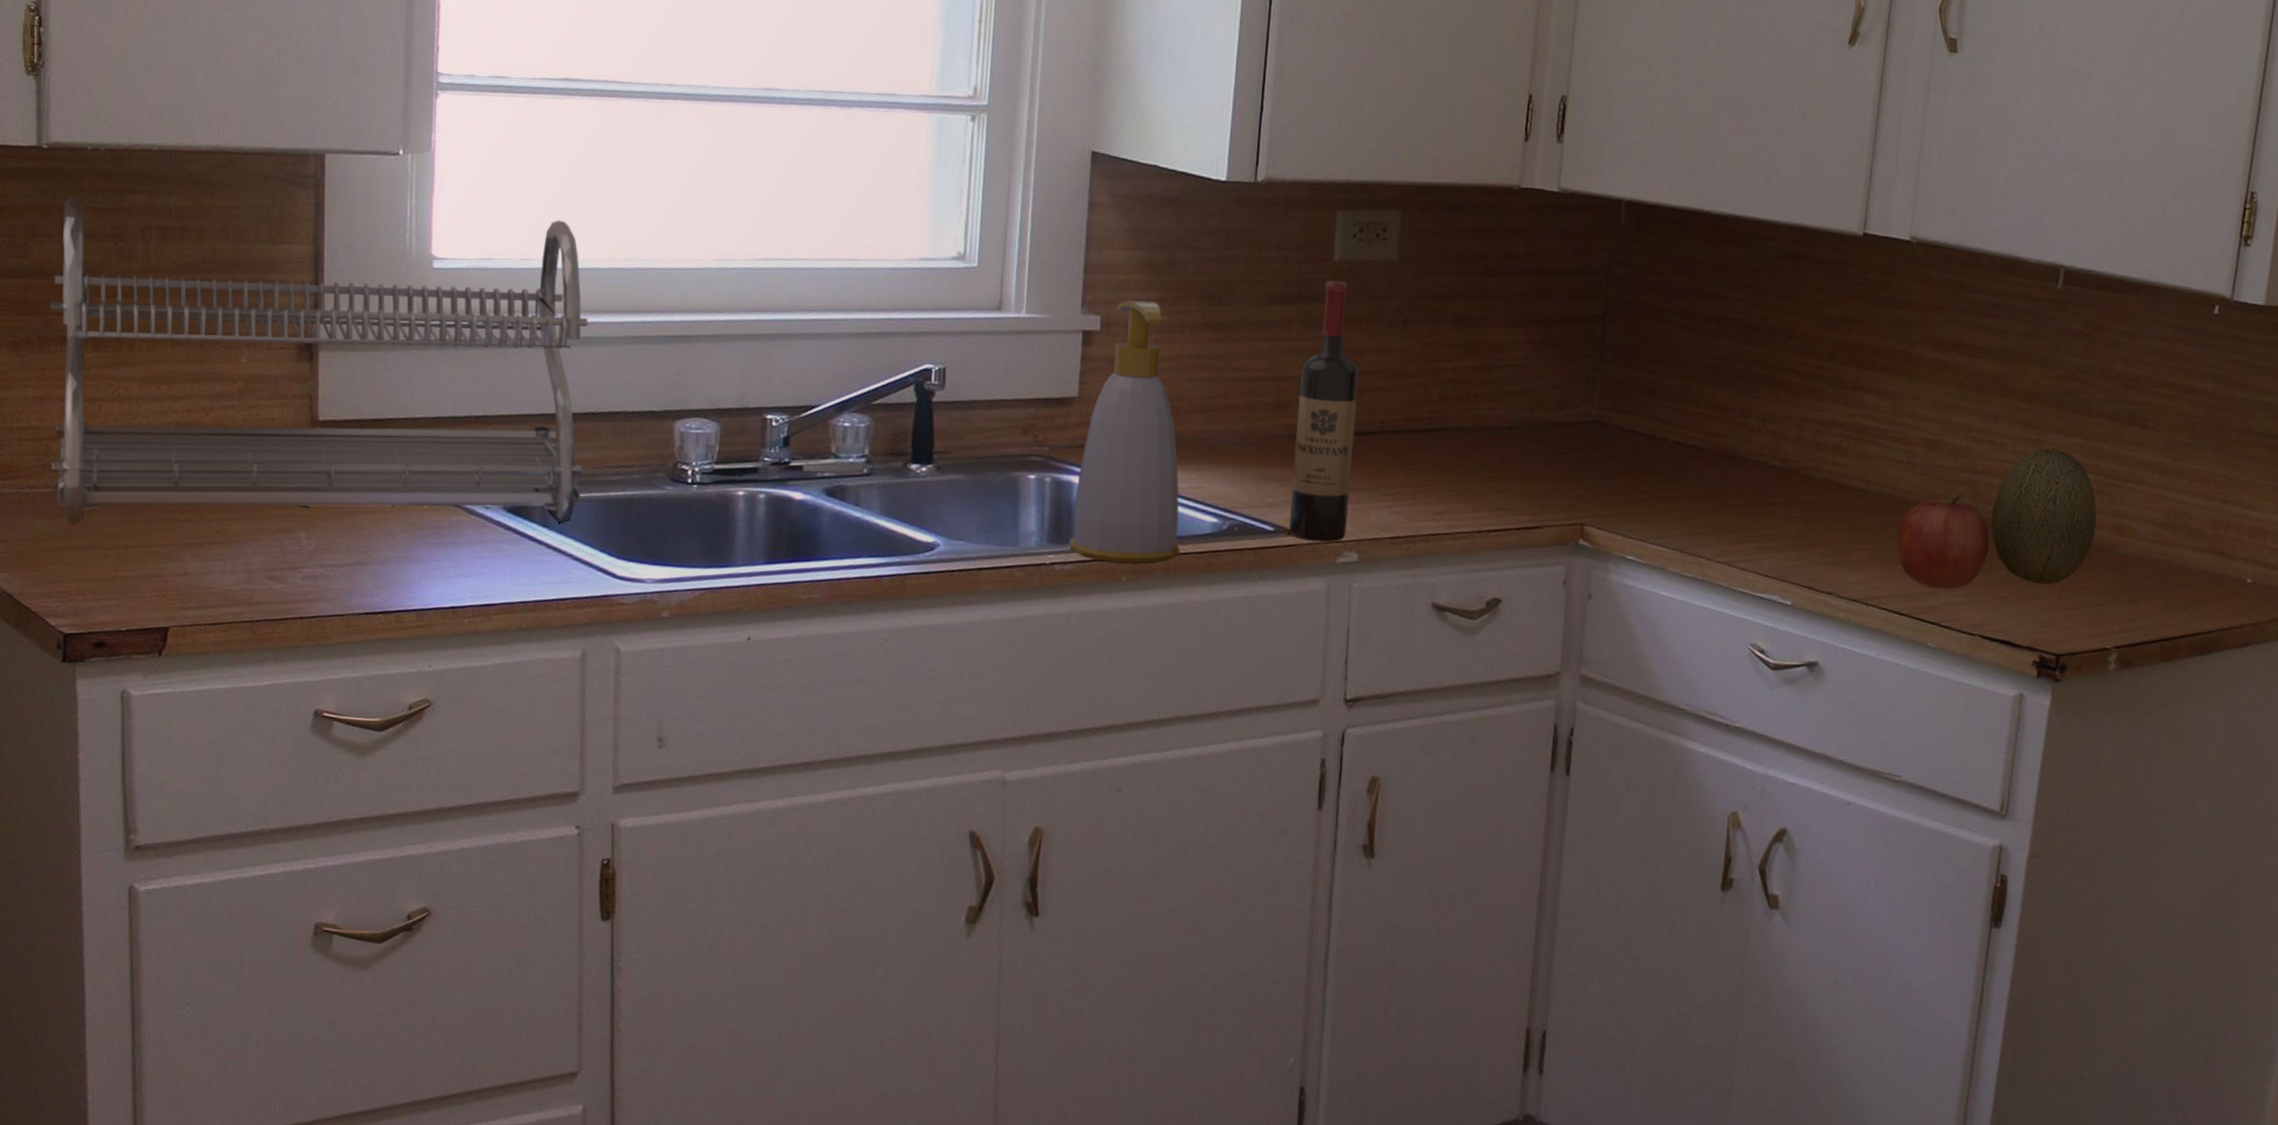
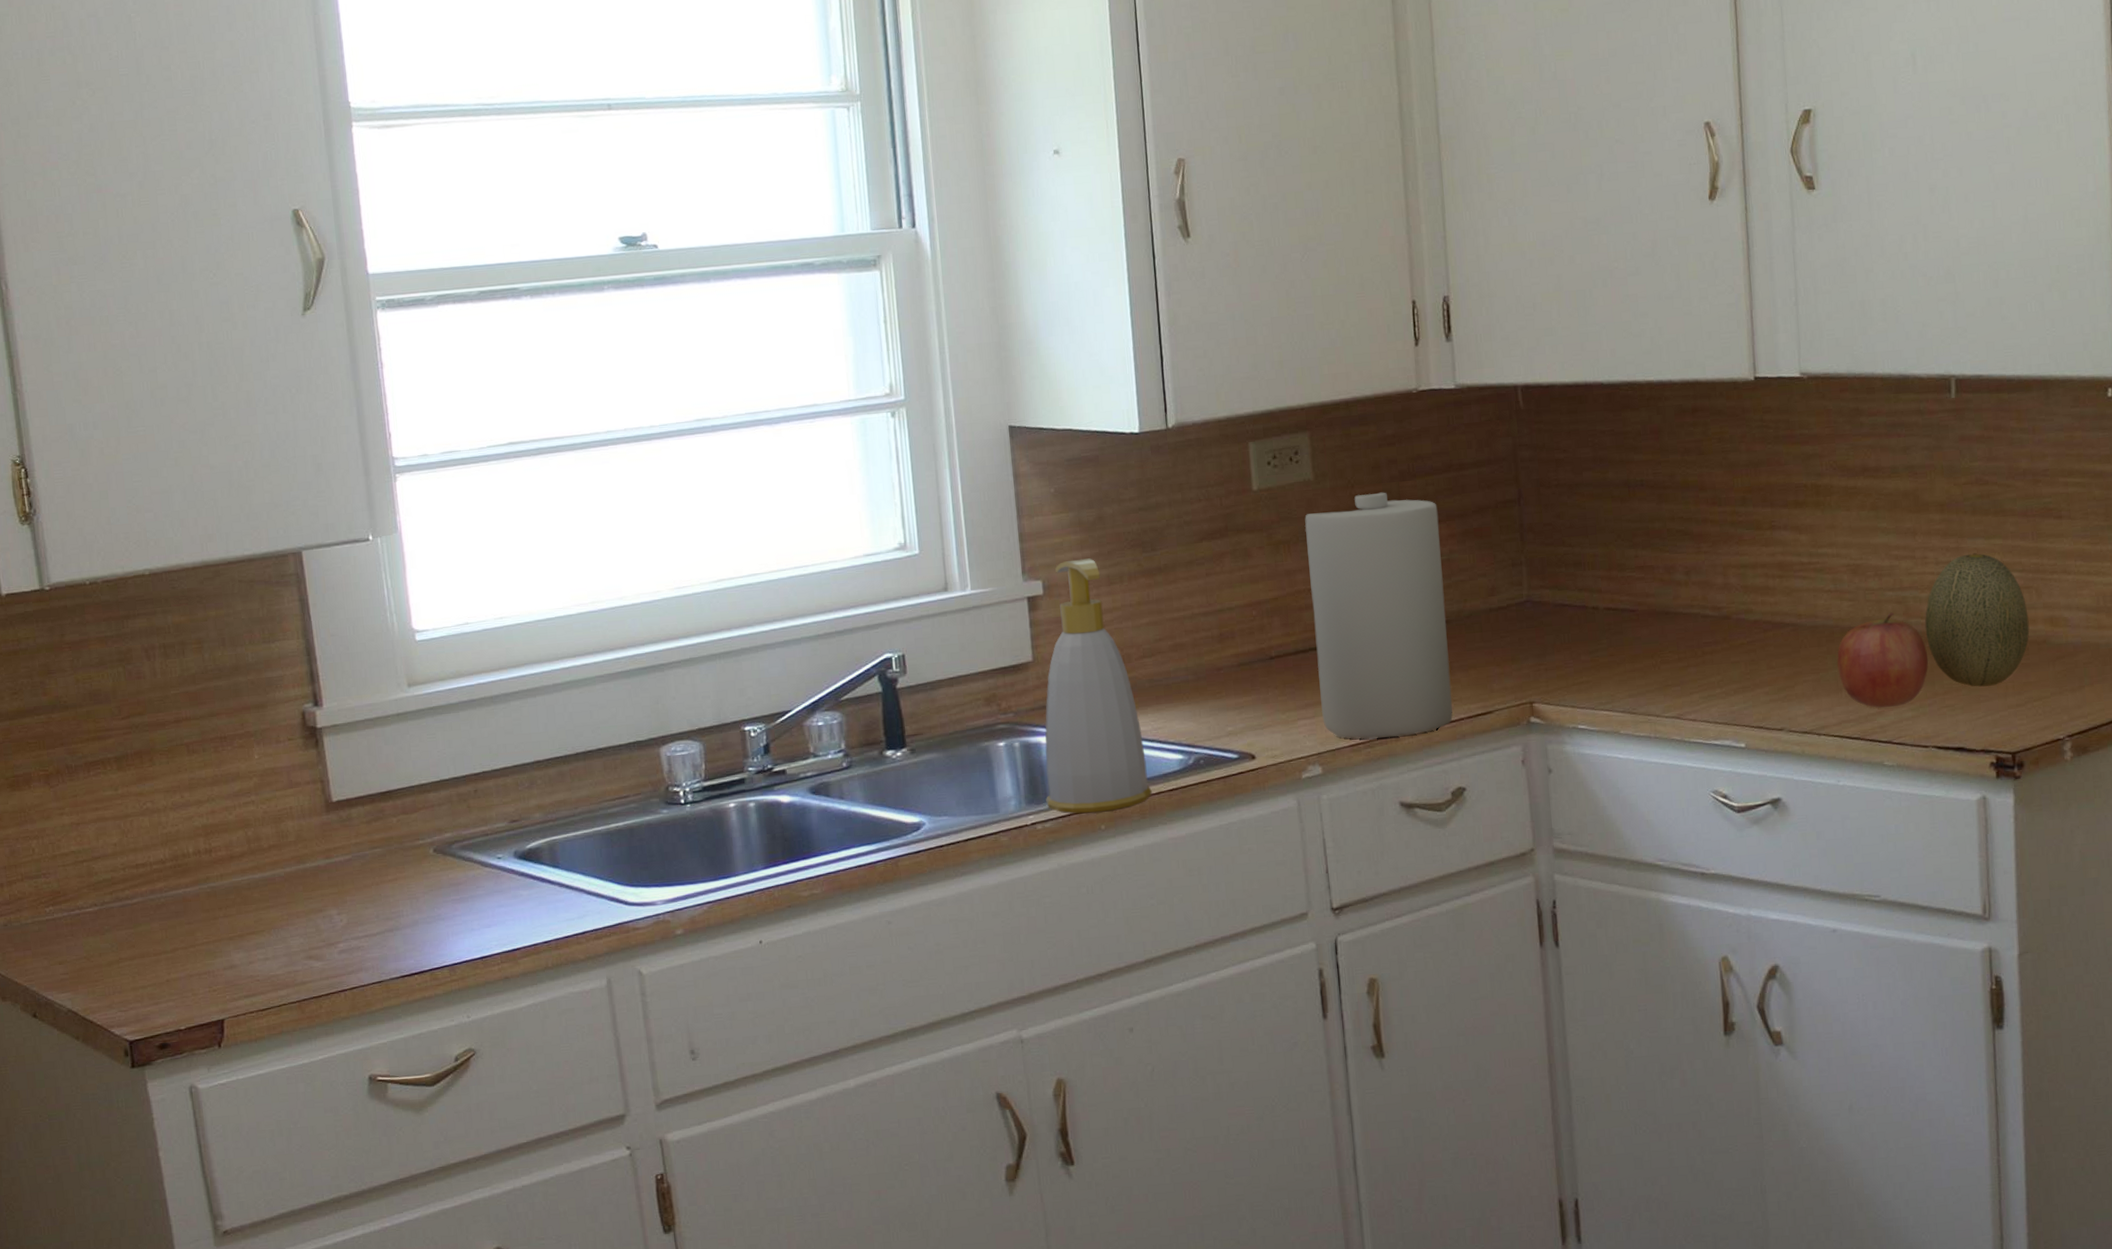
dish rack: present [49,196,588,526] -> none [71,576,585,938]
wine bottle: present [1288,280,1359,543] -> none [1238,509,1307,763]
paper towel holder: none [1367,284,1520,537] -> present [1305,492,1453,739]

